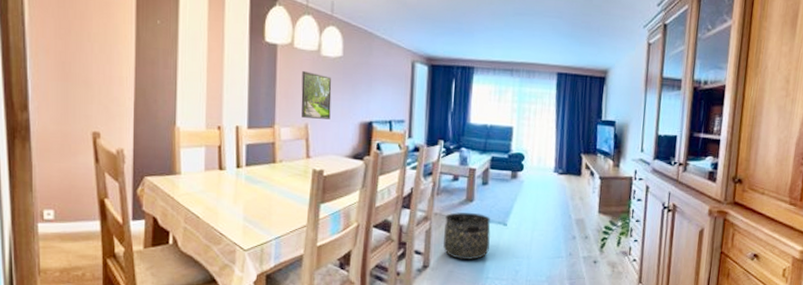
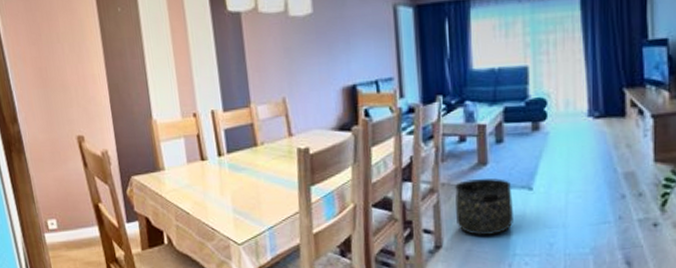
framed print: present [301,71,332,120] -> none [271,37,309,91]

